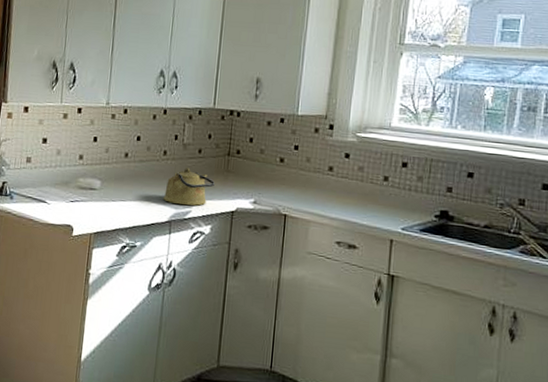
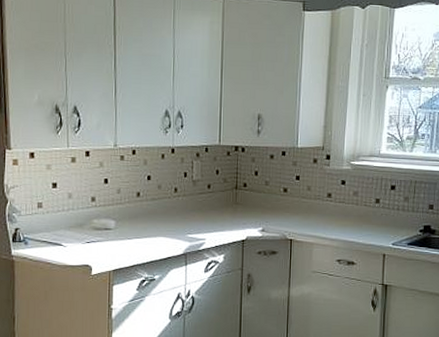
kettle: present [163,168,215,206] -> none [177,203,225,238]

